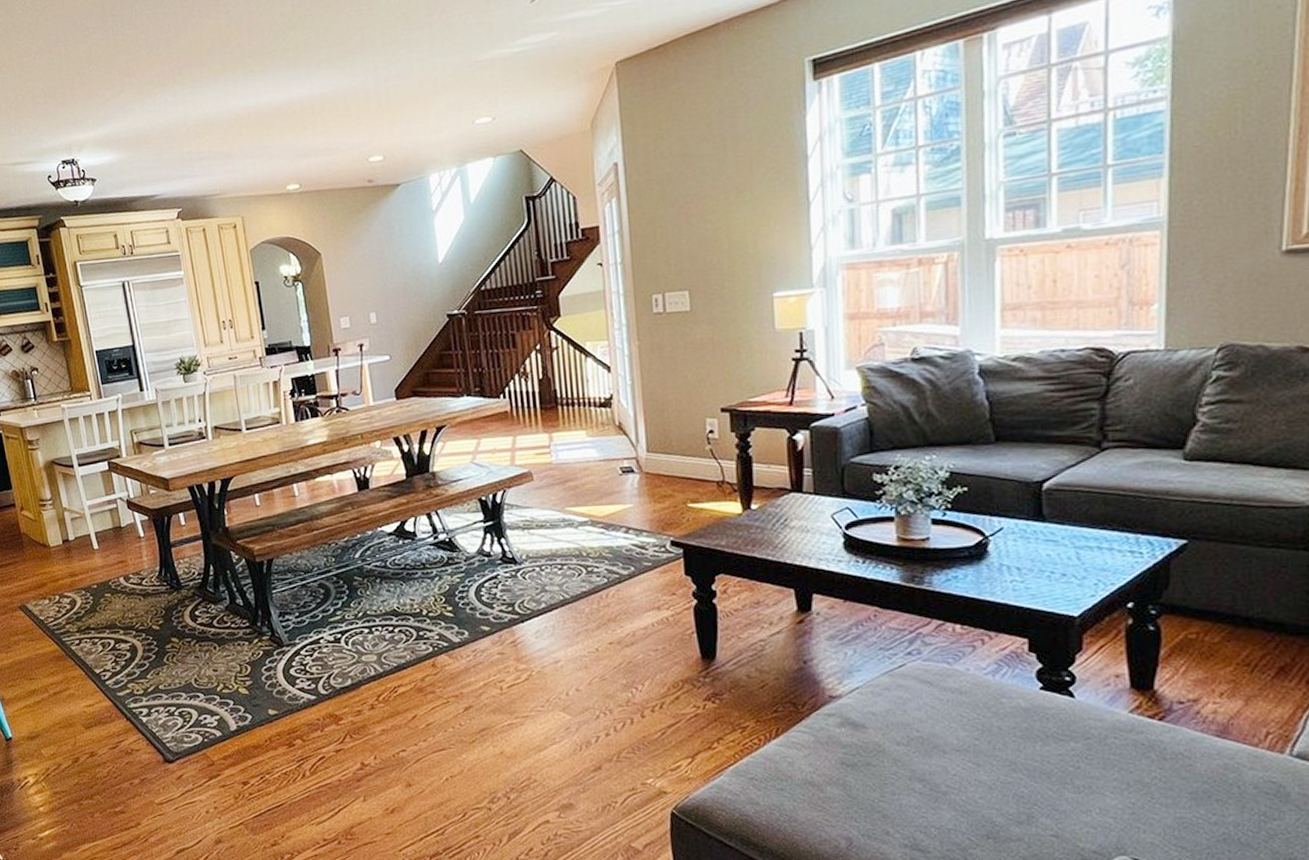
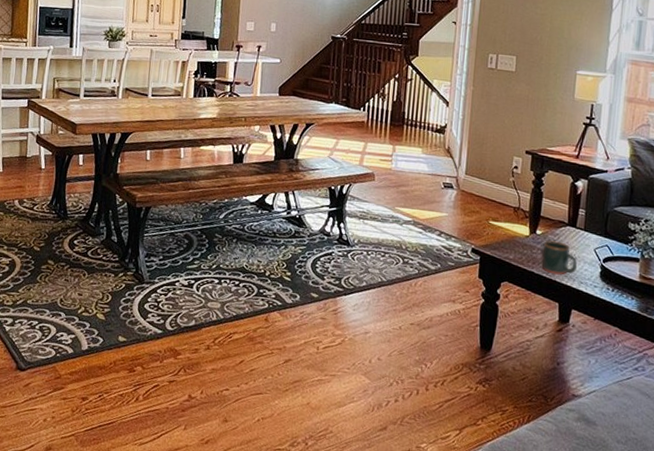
mug: none [763,513,811,555] -> present [541,240,577,275]

